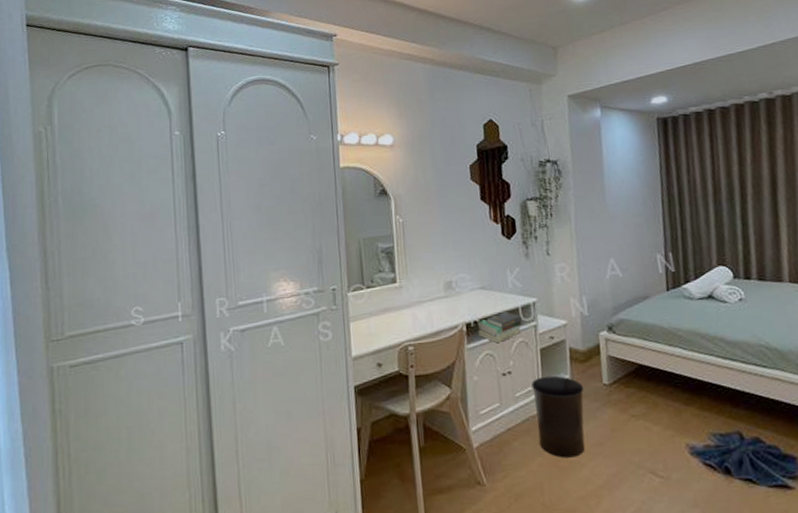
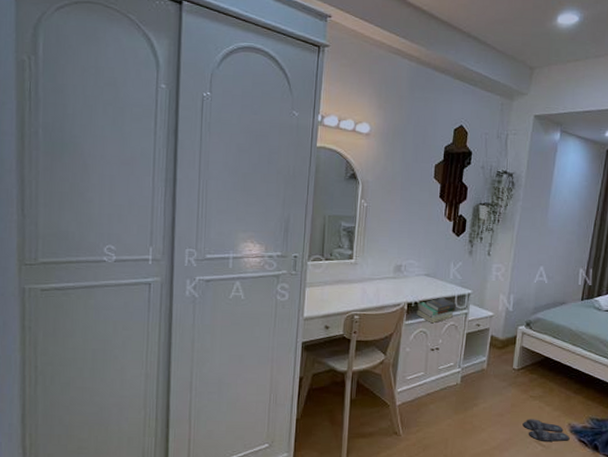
waste bin: present [531,375,586,458] -> none [451,355,497,423]
slippers: none [629,443,692,471] -> present [522,419,570,442]

